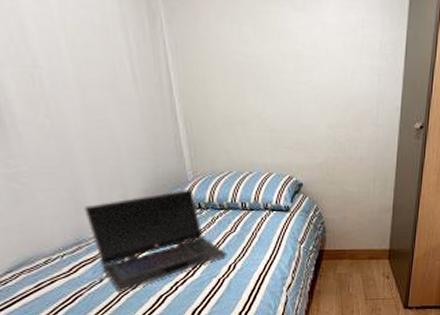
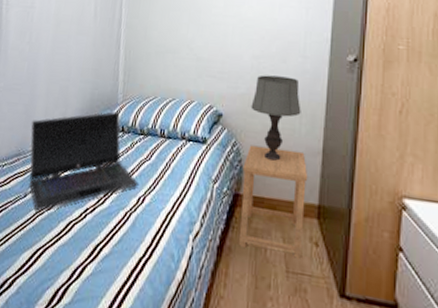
side table: none [325,209,381,289] -> present [239,145,308,259]
table lamp: none [329,144,375,220] -> present [250,75,301,161]

